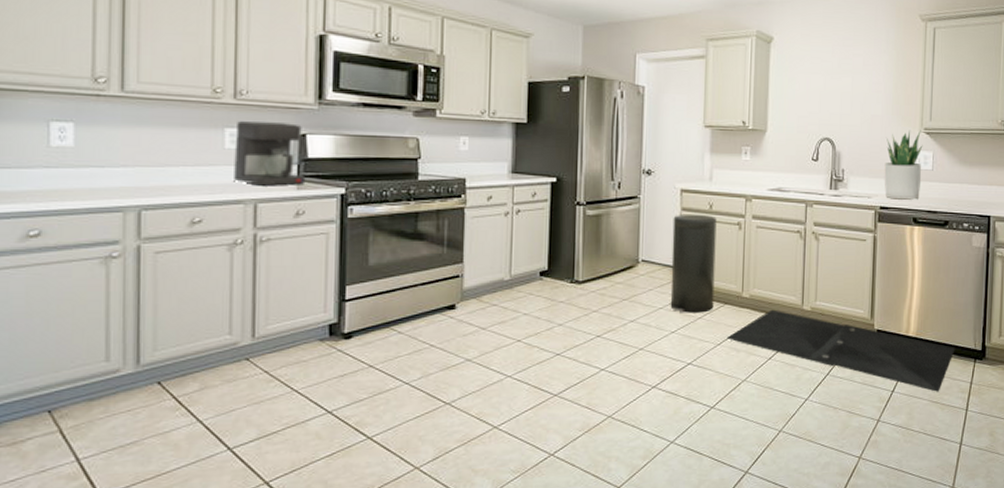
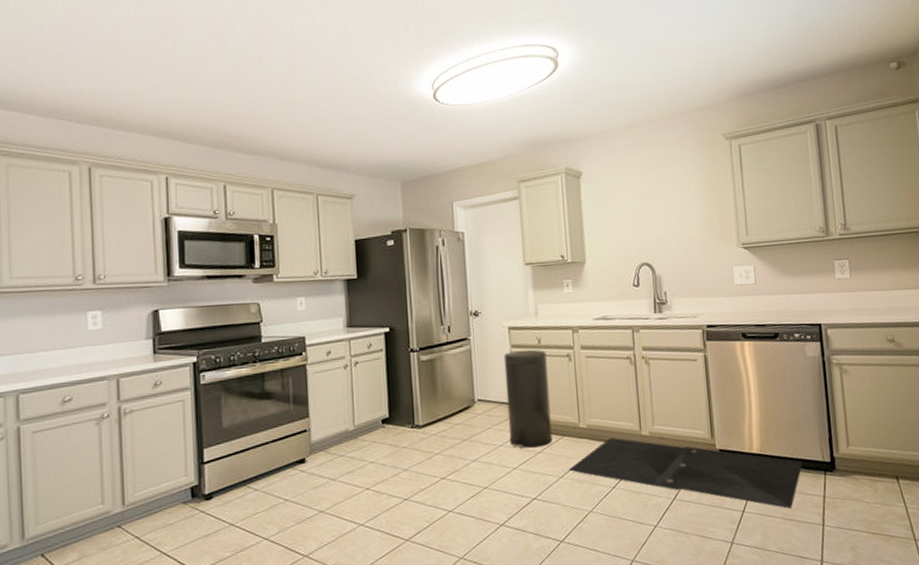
coffee maker: present [234,121,306,186] -> none [96,301,161,362]
planter: present [884,130,923,200] -> none [705,246,746,317]

